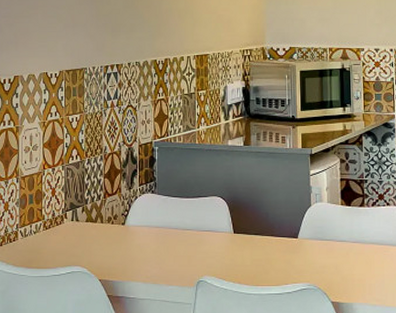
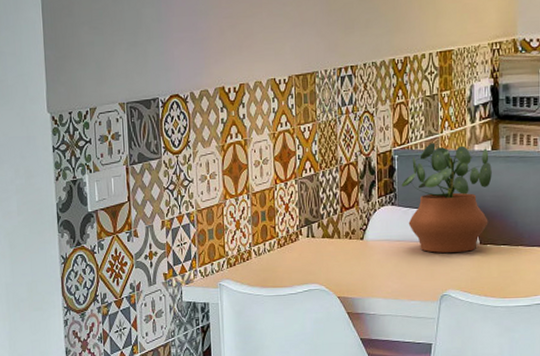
potted plant: none [161,137,244,240] -> present [401,143,492,253]

